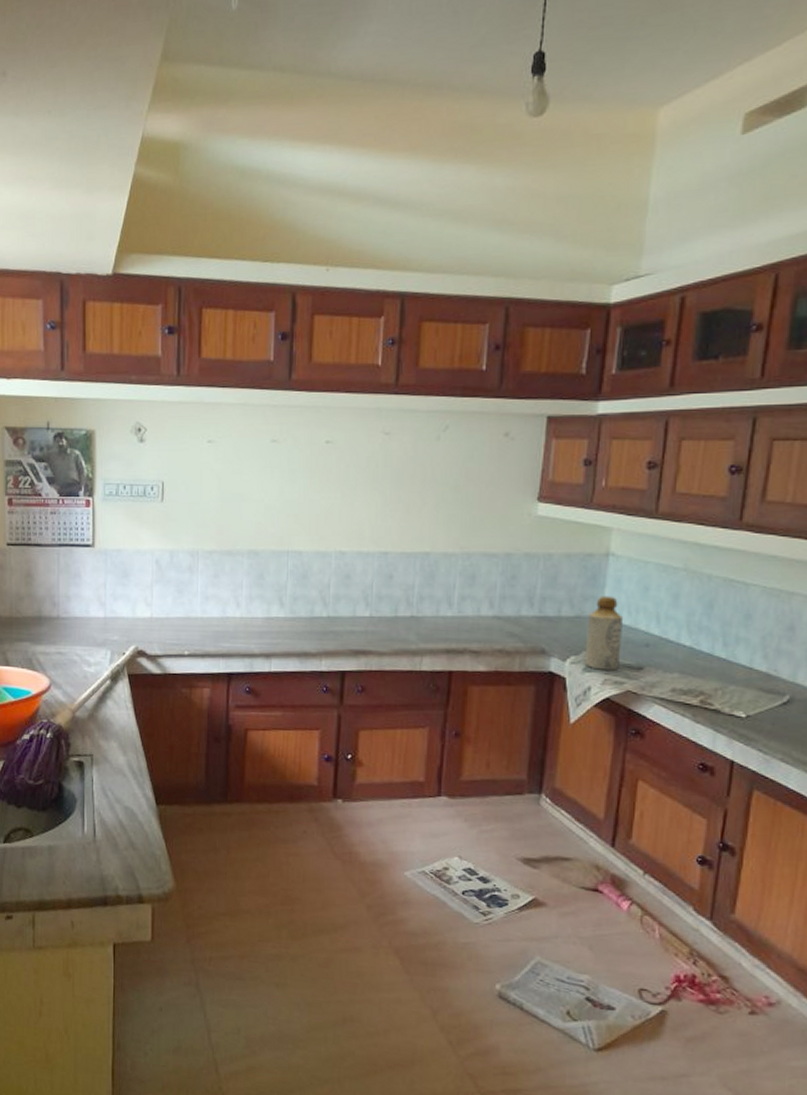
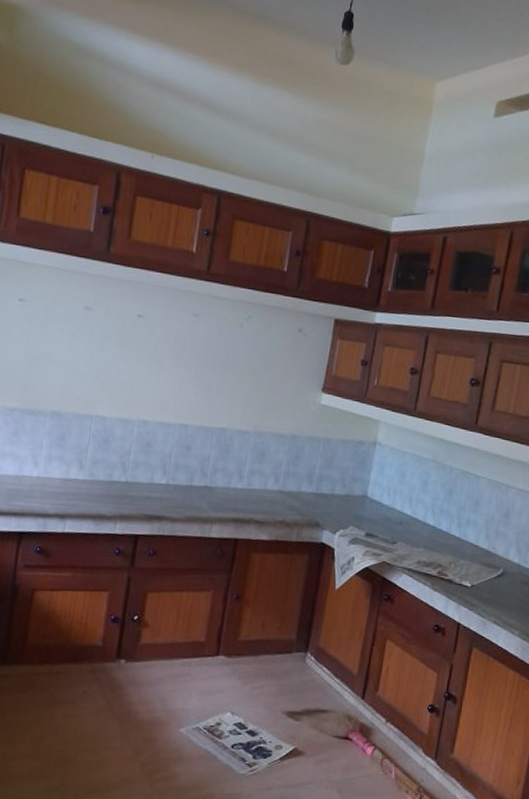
bottle: present [584,595,623,671] -> none [350,478,383,544]

